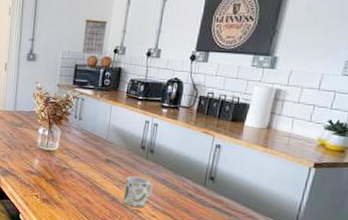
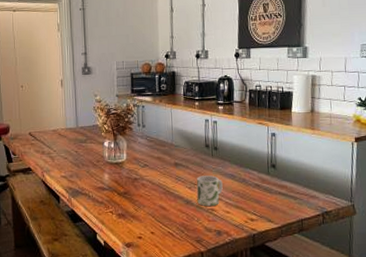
calendar: present [81,19,108,55] -> none [133,28,156,63]

